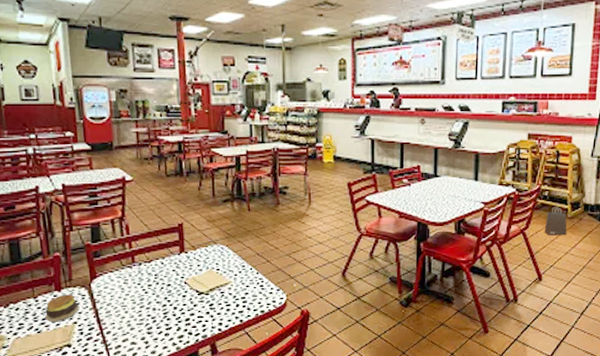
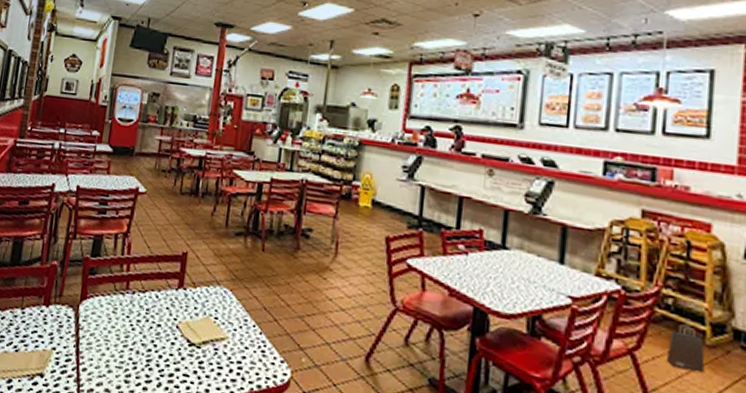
burger: present [45,294,79,322] -> none [26,311,62,343]

